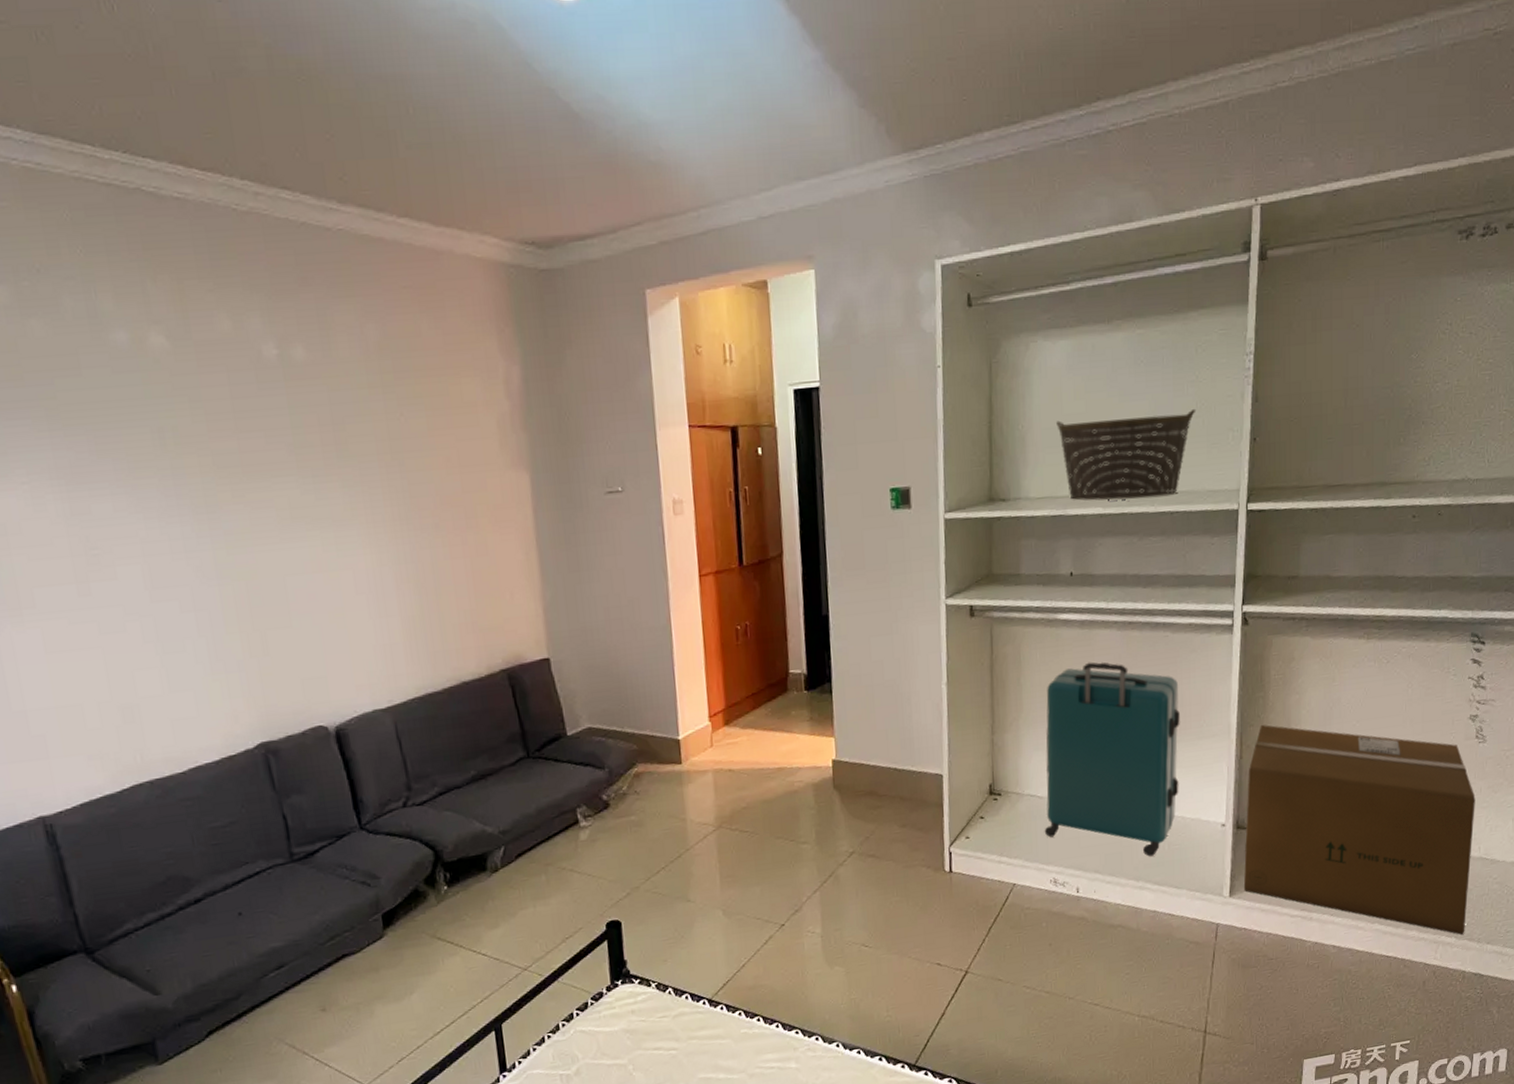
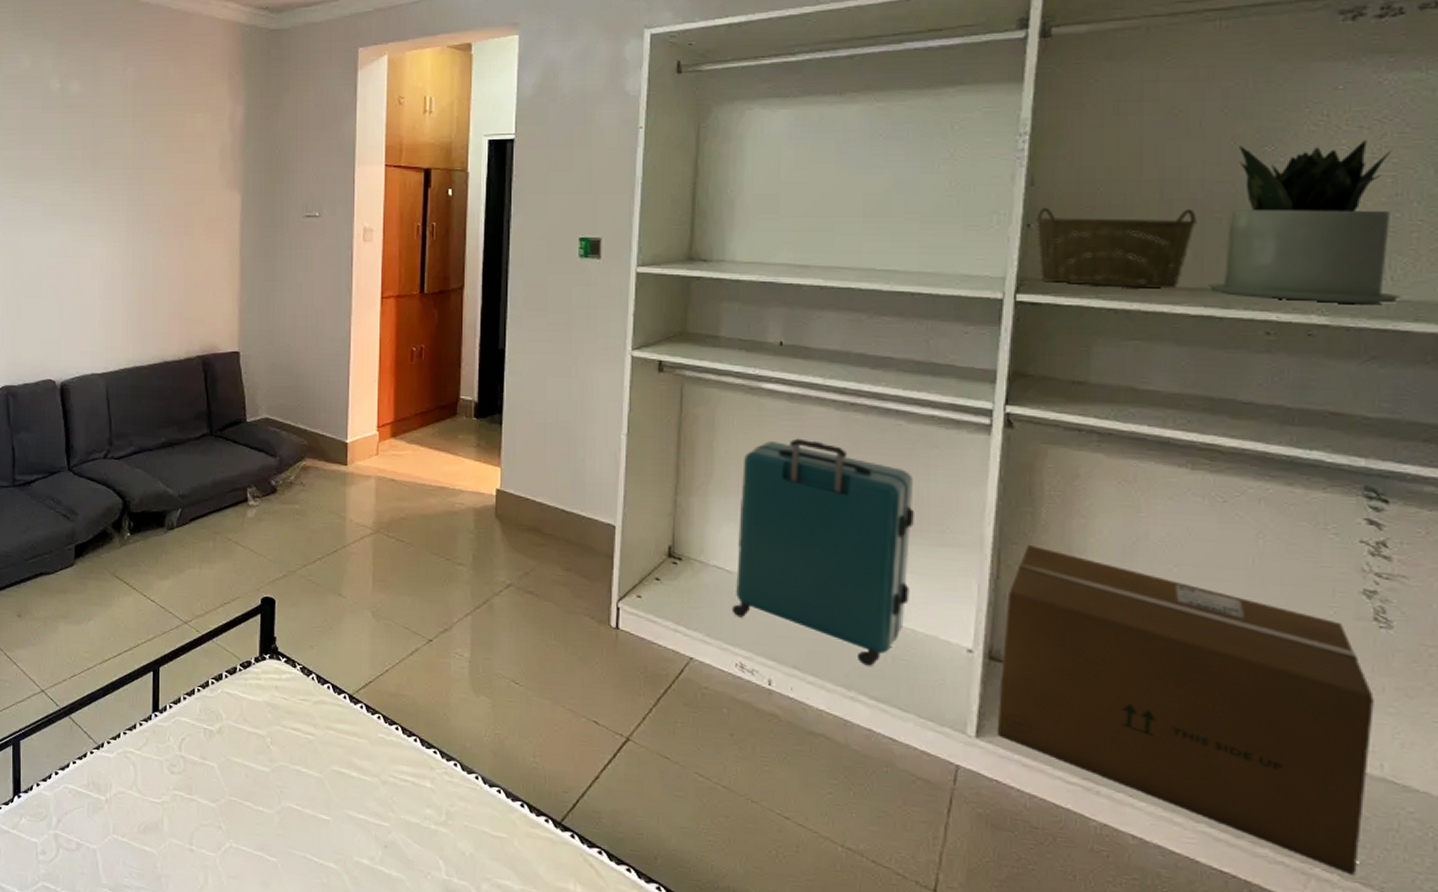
basket: present [1056,408,1196,501] -> none [772,187,950,276]
basket: none [1260,413,1369,490] -> present [1035,207,1197,289]
planter: none [1376,344,1493,488] -> present [1208,140,1401,305]

